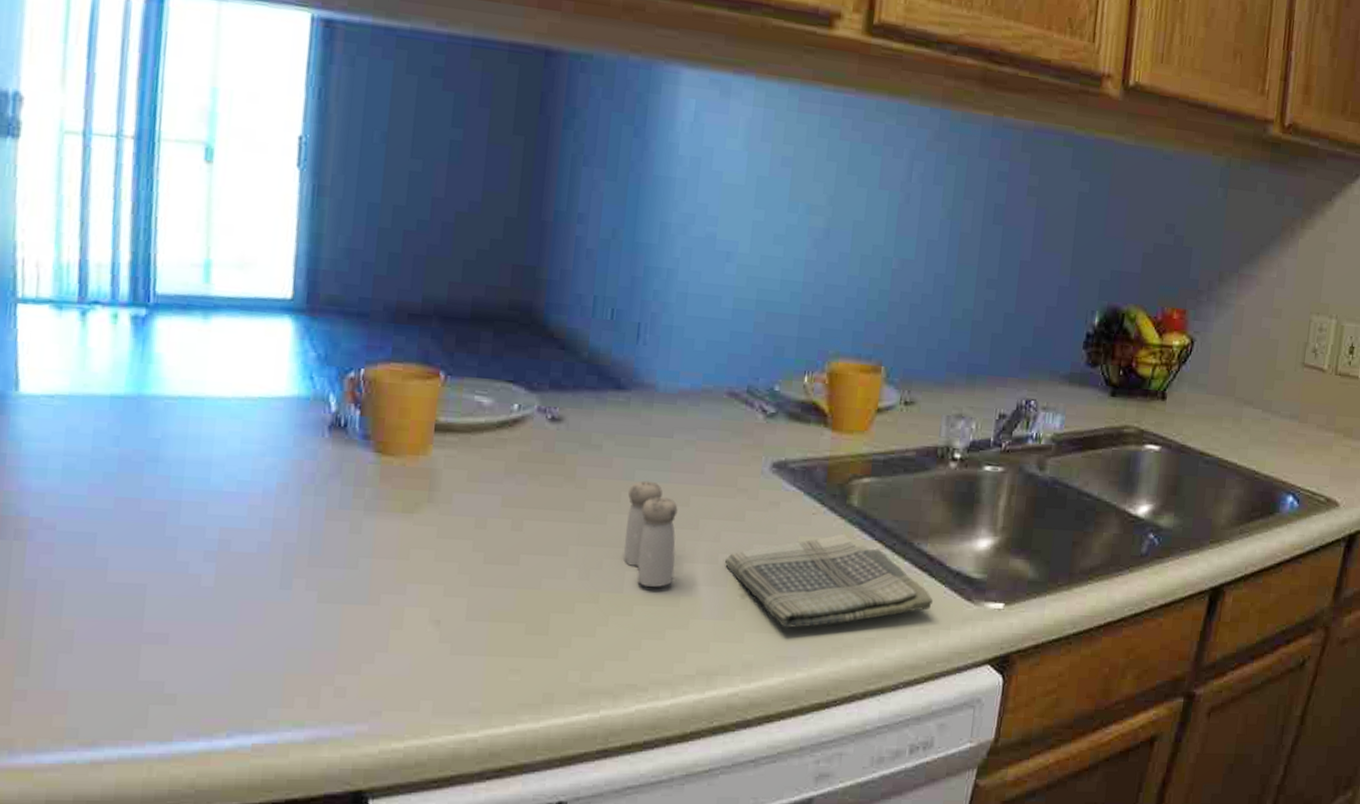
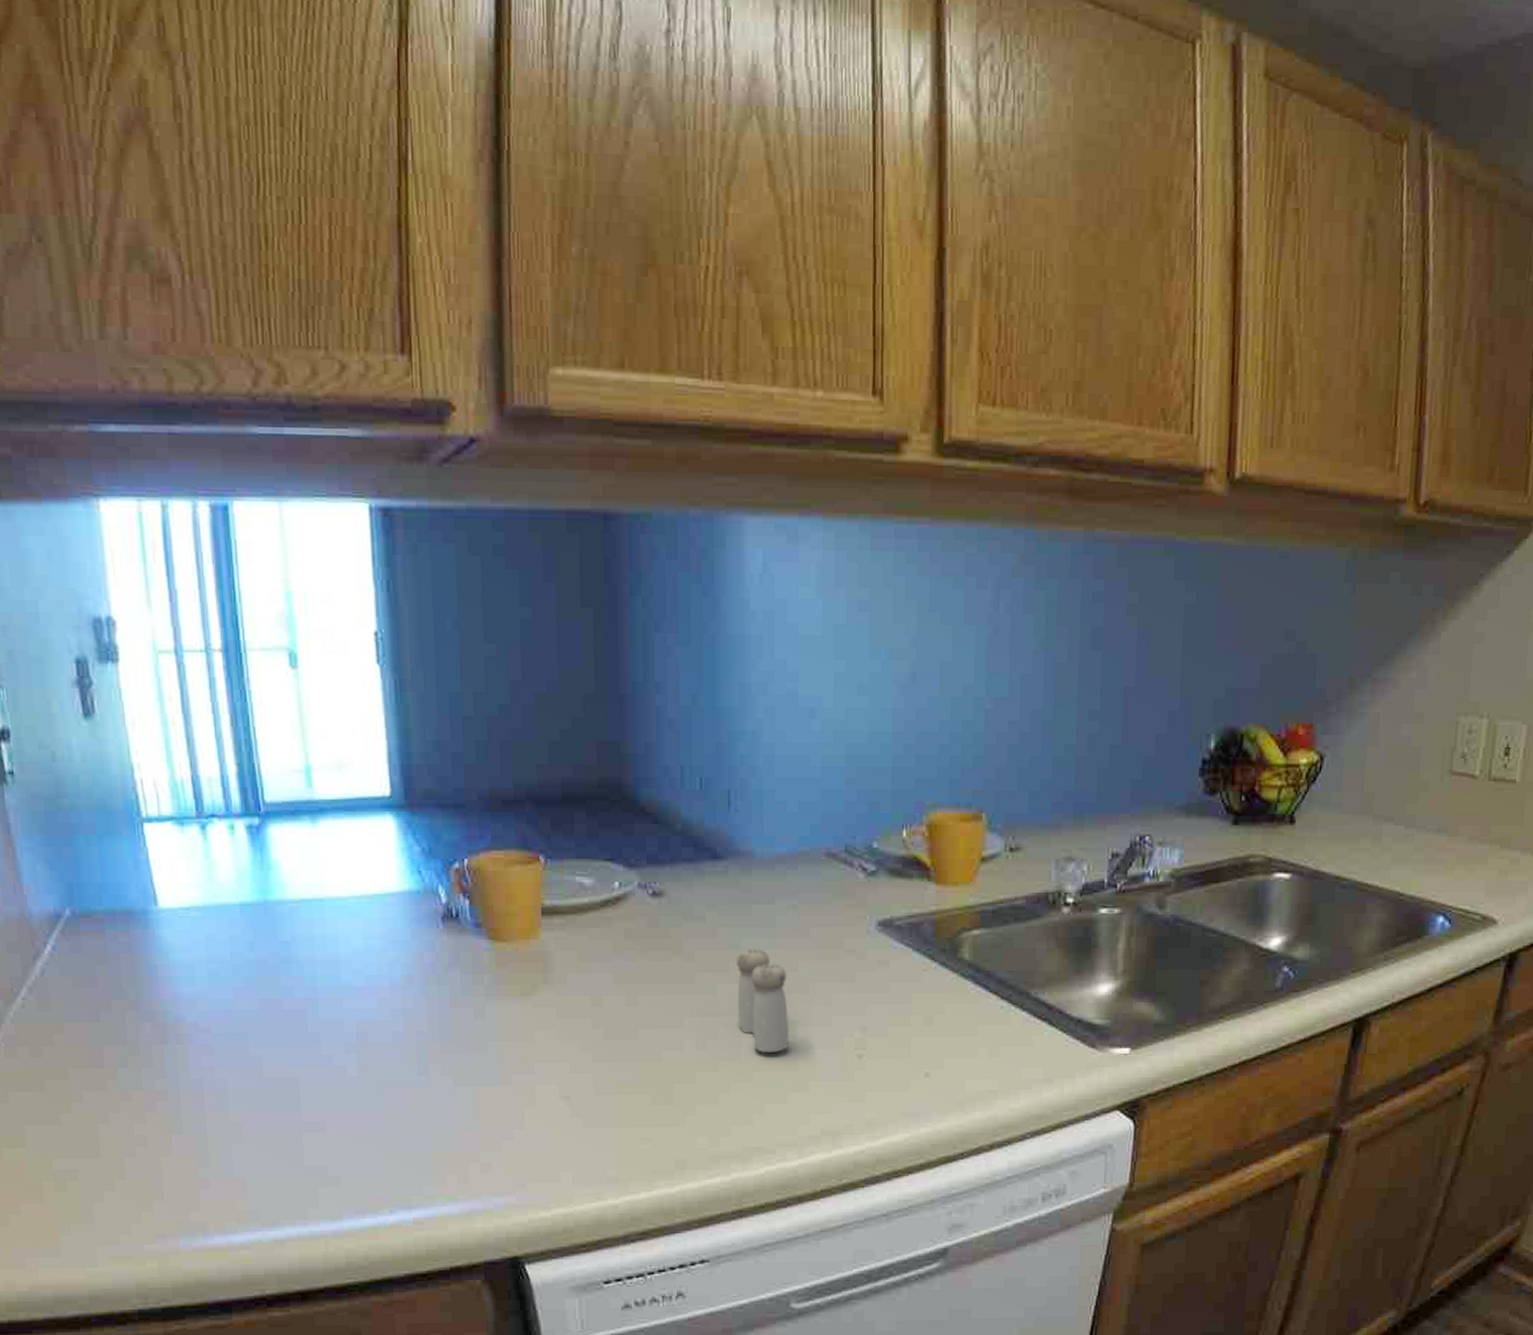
dish towel: present [724,533,934,628] -> none [838,987,1056,1084]

